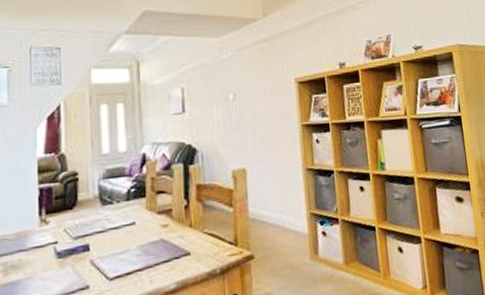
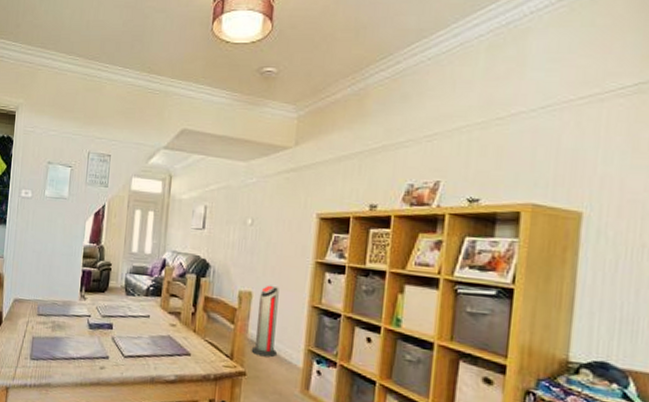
air purifier: none [253,157,282,234] -> present [251,285,279,358]

